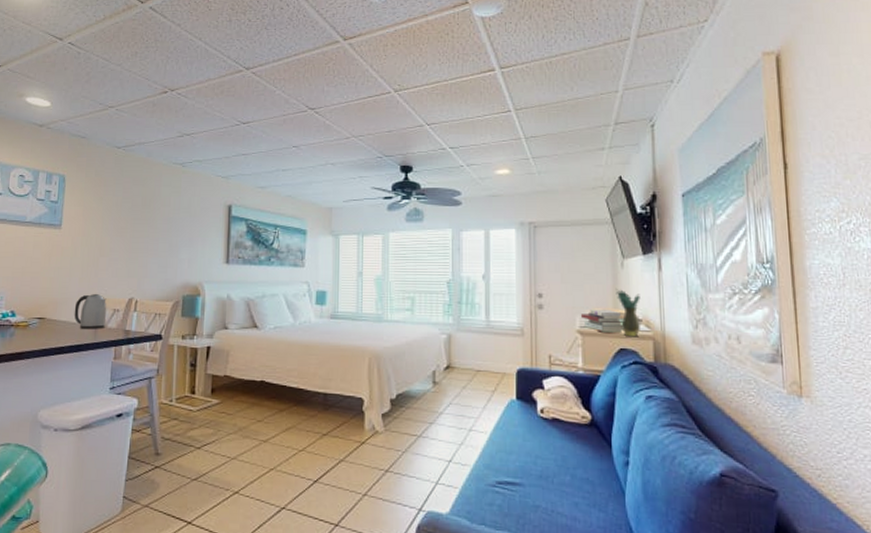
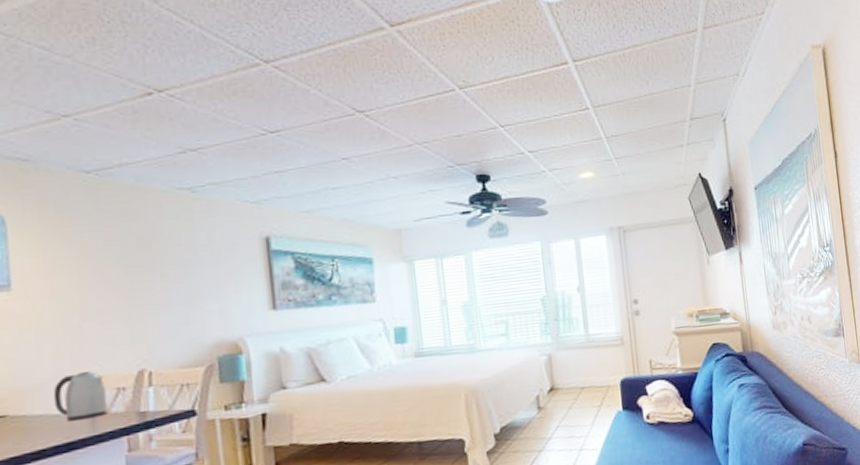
books: present [580,308,623,333] -> none [675,306,714,331]
vase: present [615,289,640,337] -> none [704,286,729,331]

